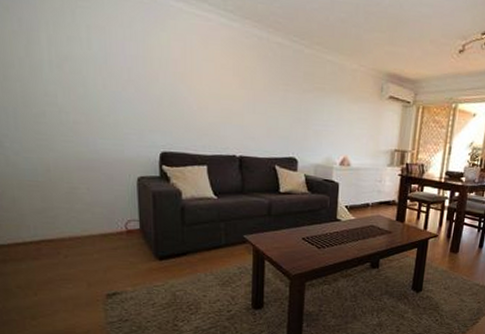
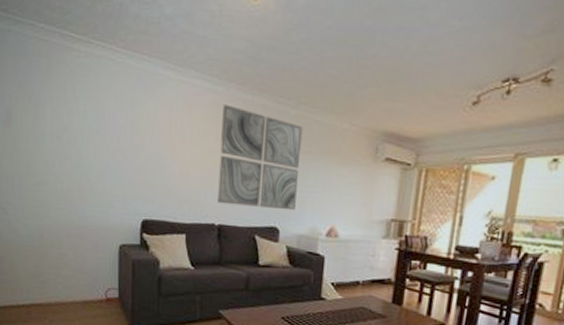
wall art: none [238,40,317,143] -> present [218,104,303,211]

